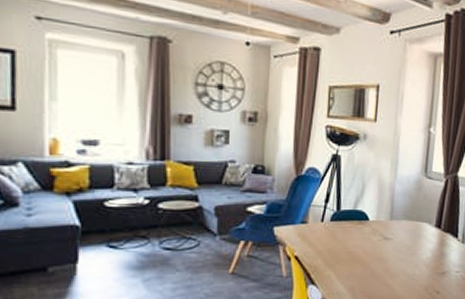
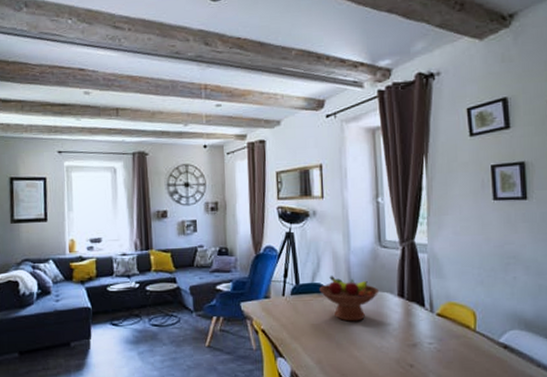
fruit bowl: none [360,204,418,250] -> present [319,276,379,322]

